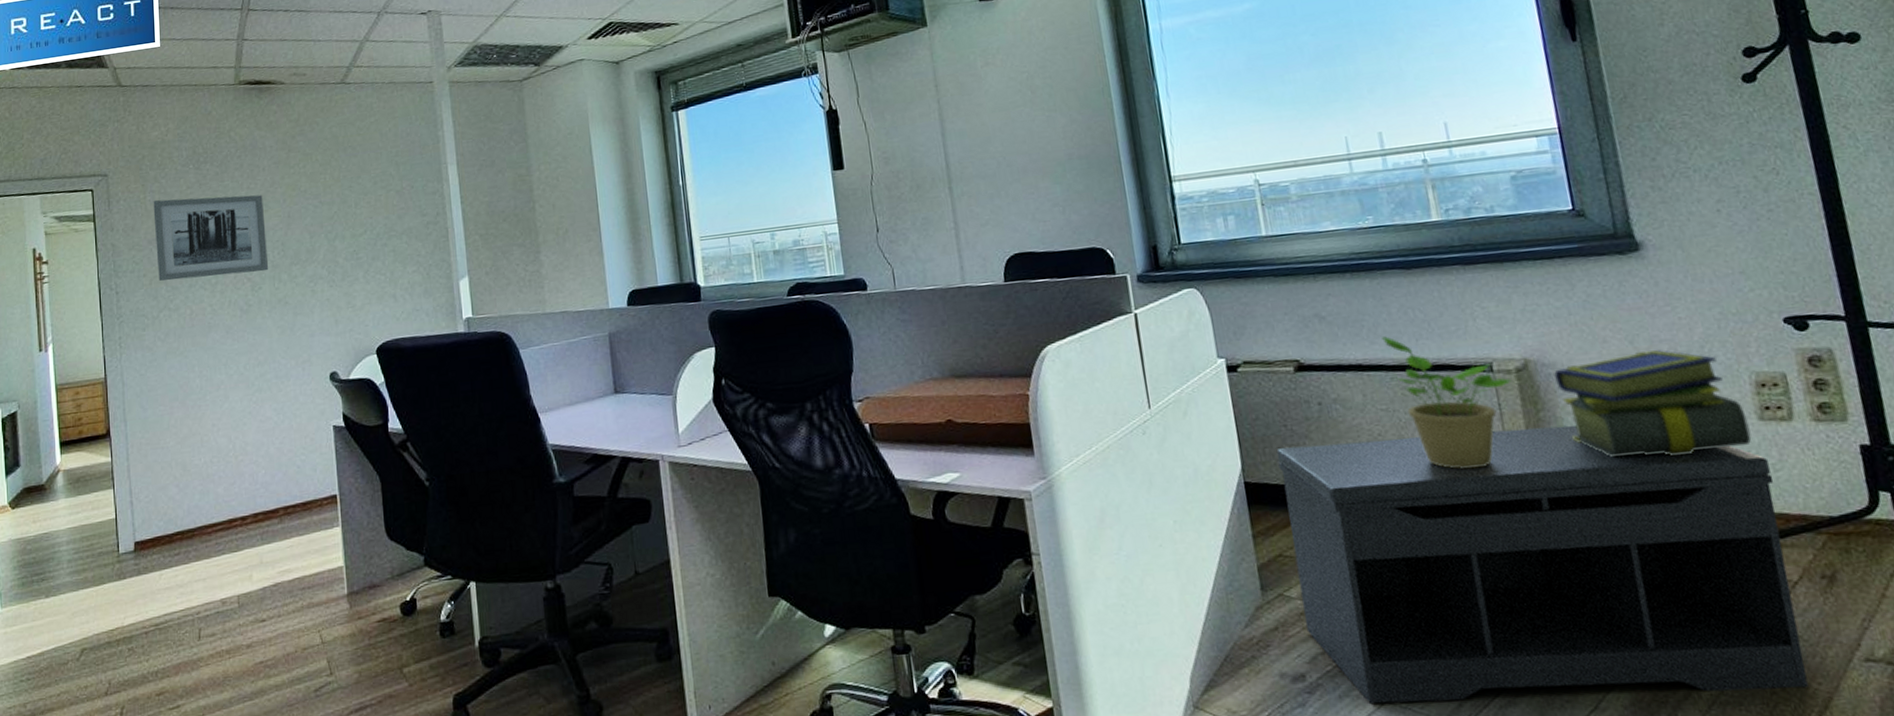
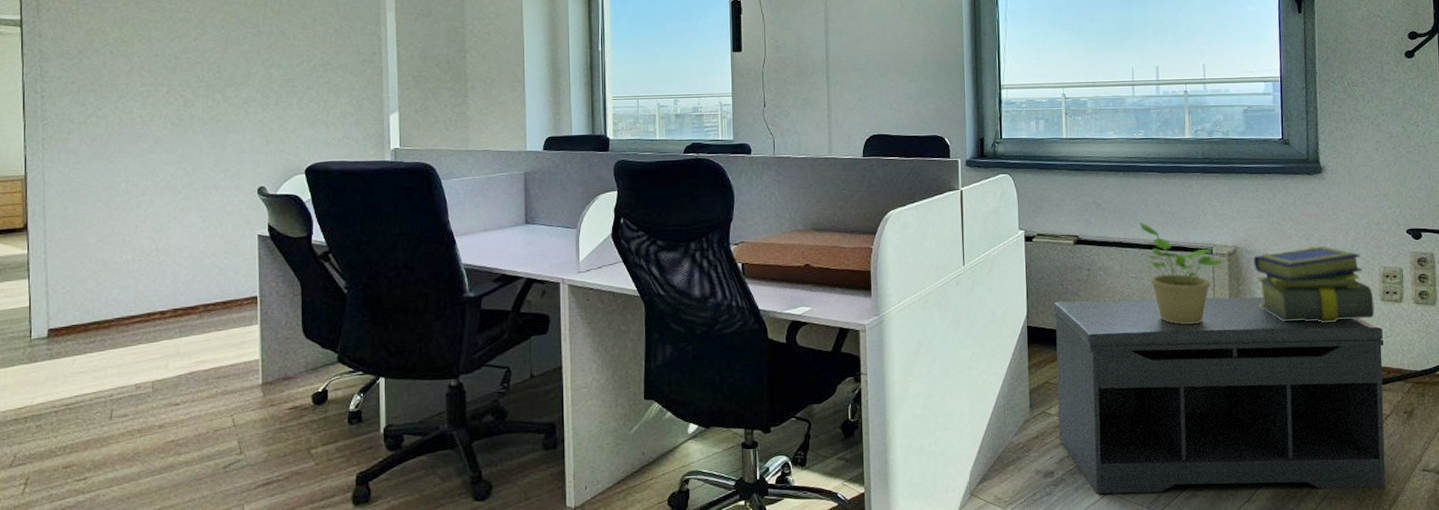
wall art: present [153,194,269,281] -> none [85,13,203,90]

